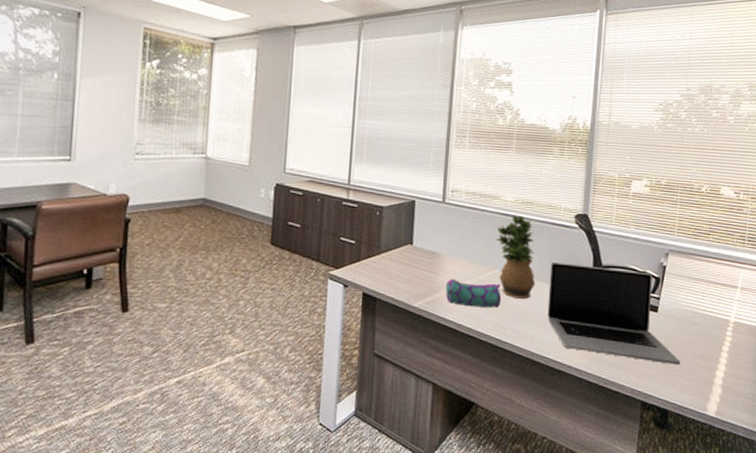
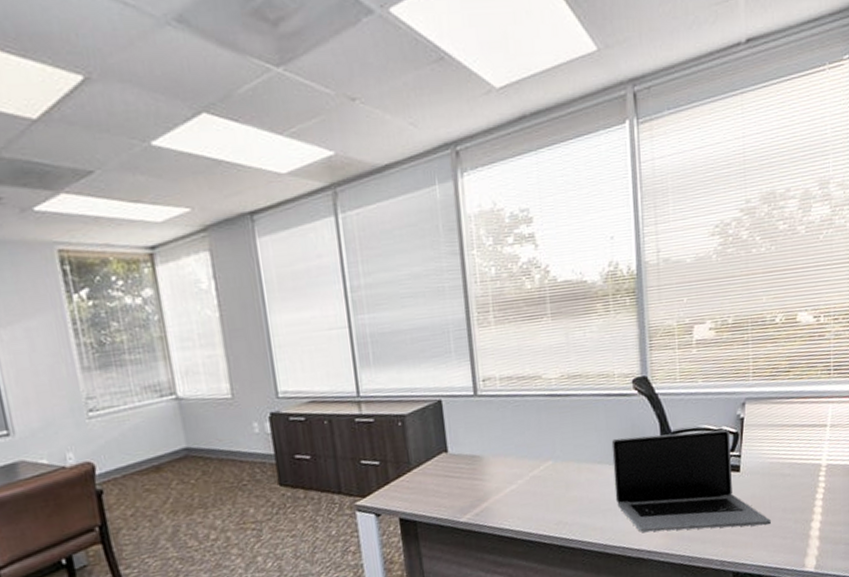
pencil case: present [446,278,502,308] -> none [495,476,561,510]
potted plant: present [496,215,536,299] -> none [544,393,598,489]

